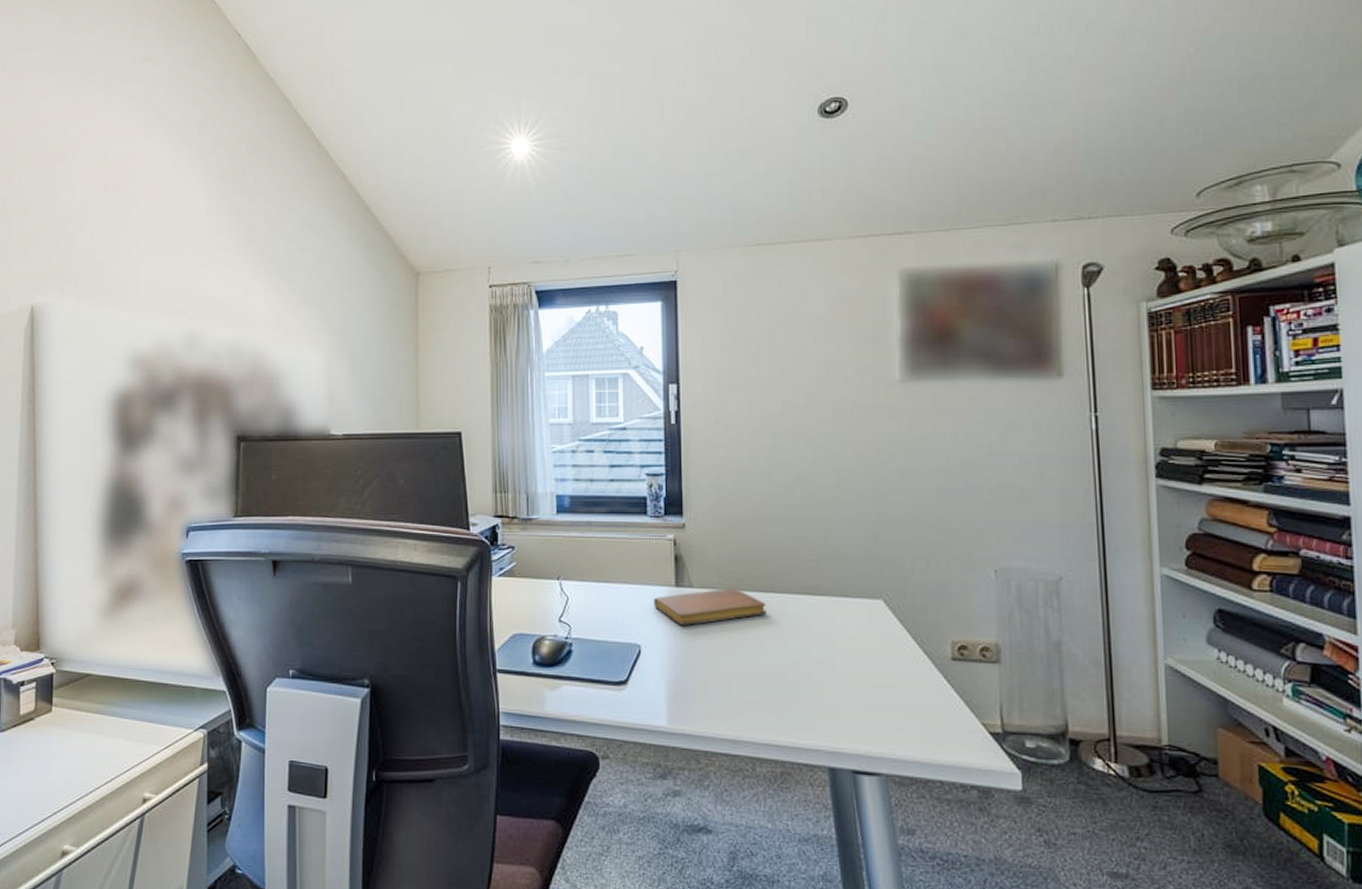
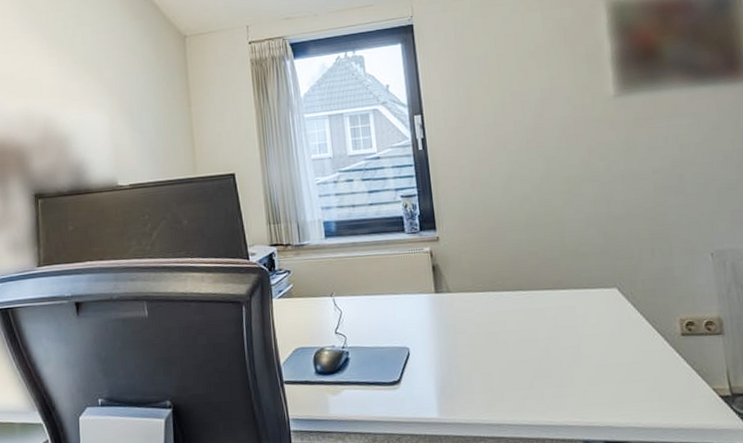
notebook: present [654,588,767,625] -> none [417,289,517,327]

